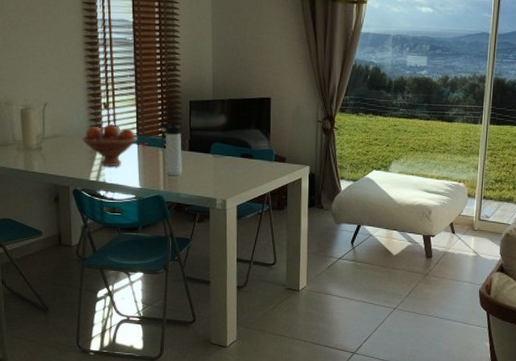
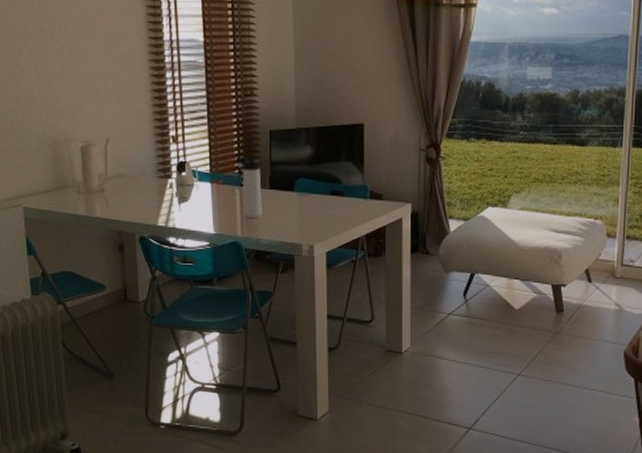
fruit bowl: present [82,124,138,167] -> none [148,160,211,210]

